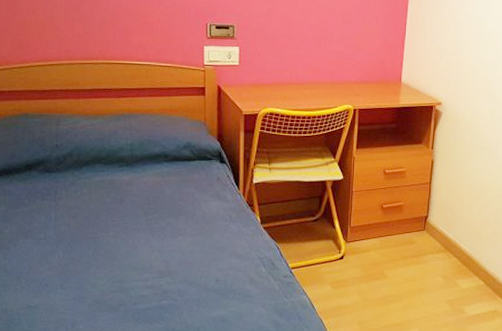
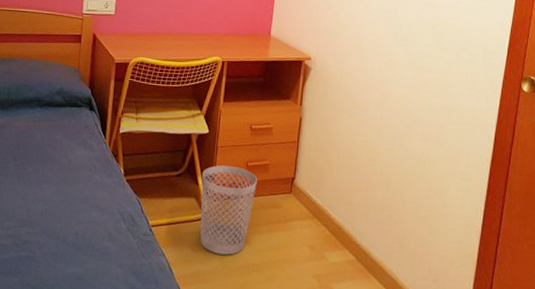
wastebasket: none [338,208,392,289] -> present [199,165,257,255]

